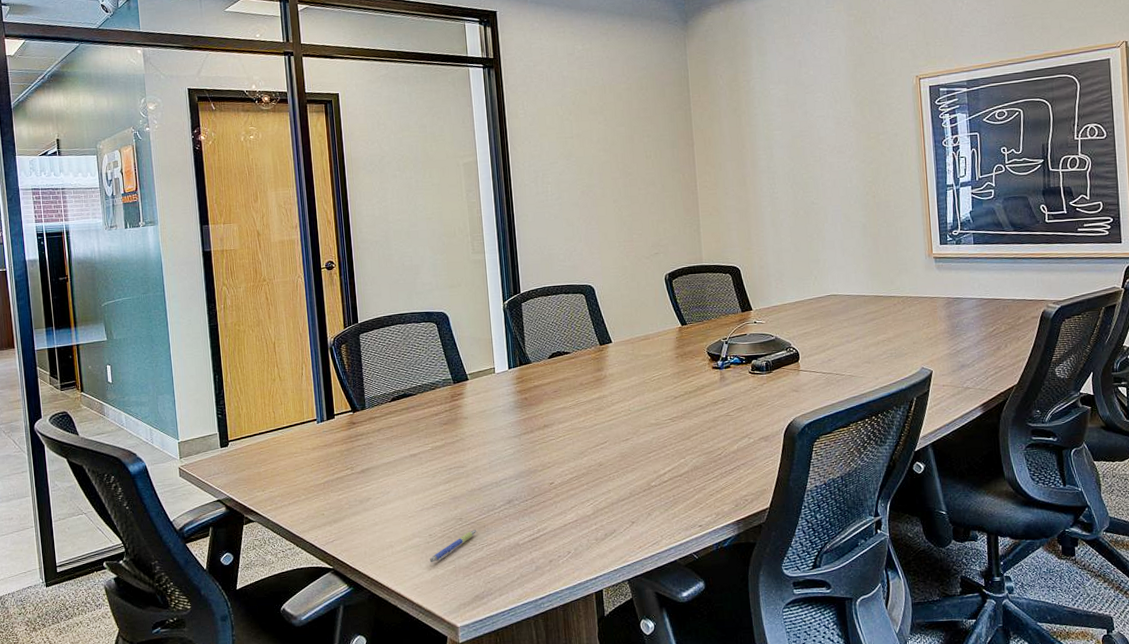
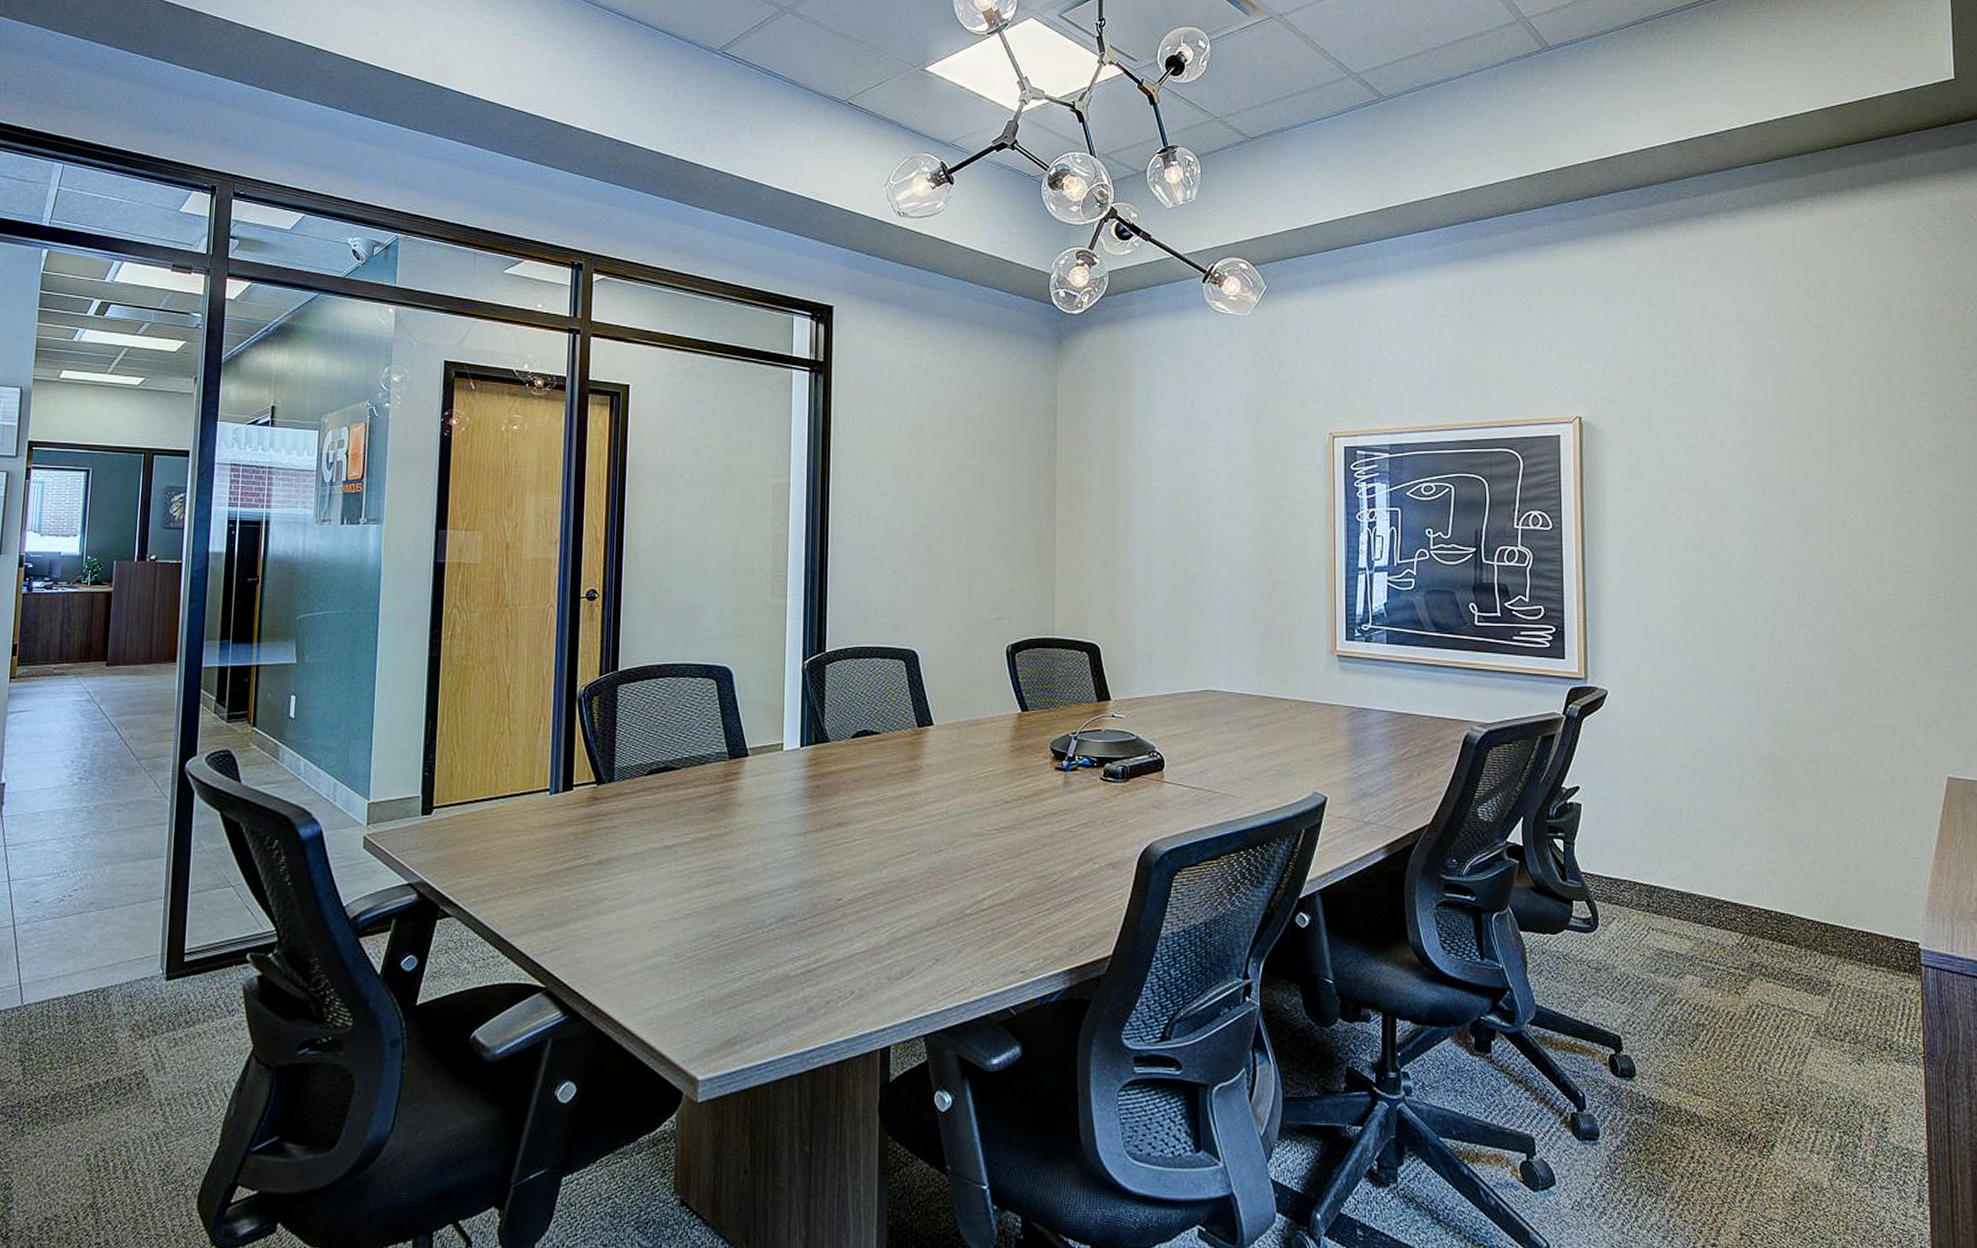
pen: present [429,530,476,563] -> none [671,952,736,992]

